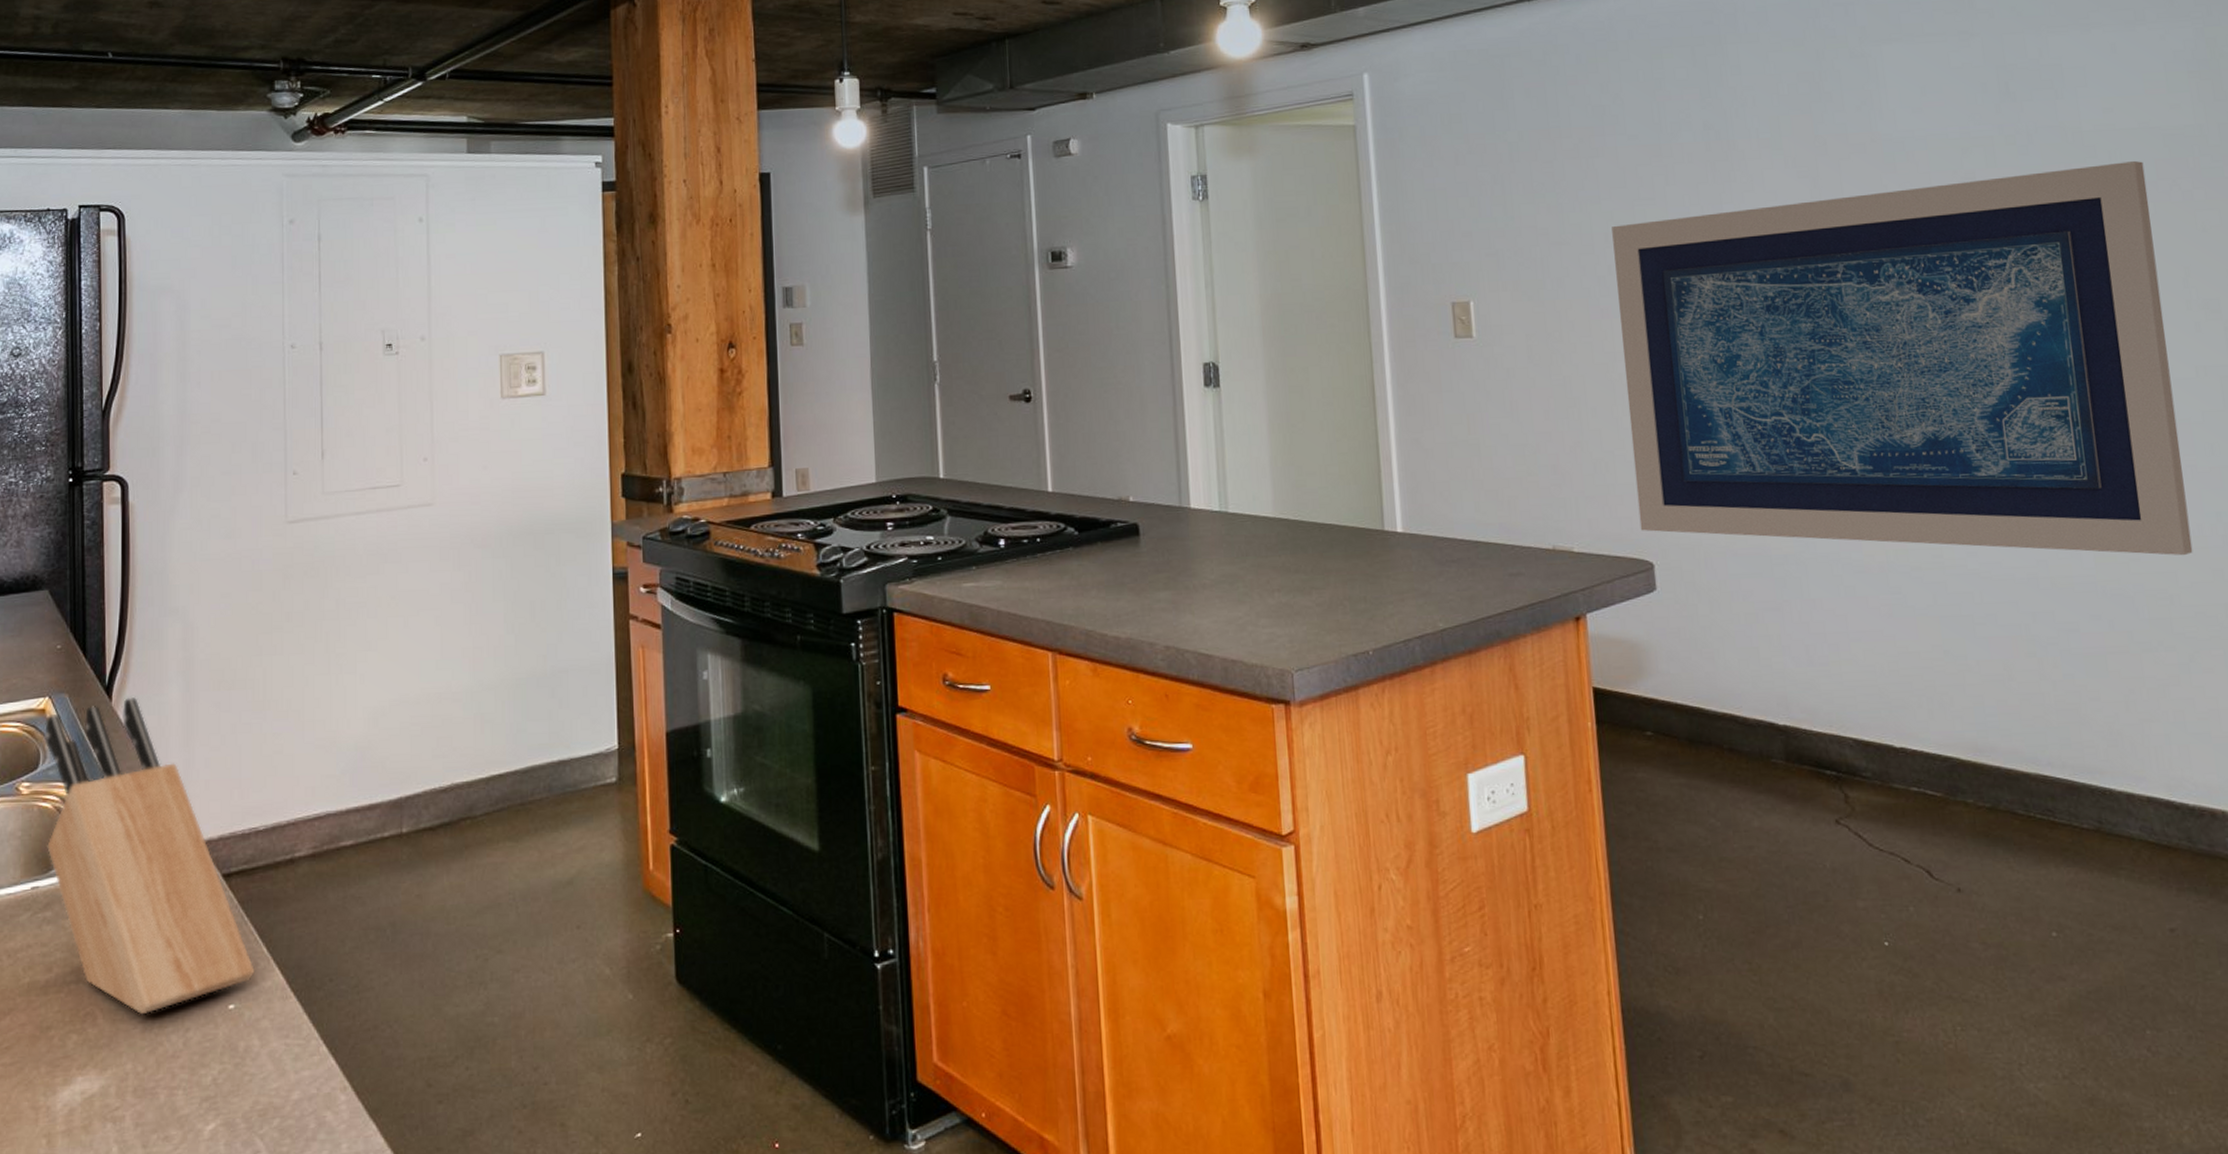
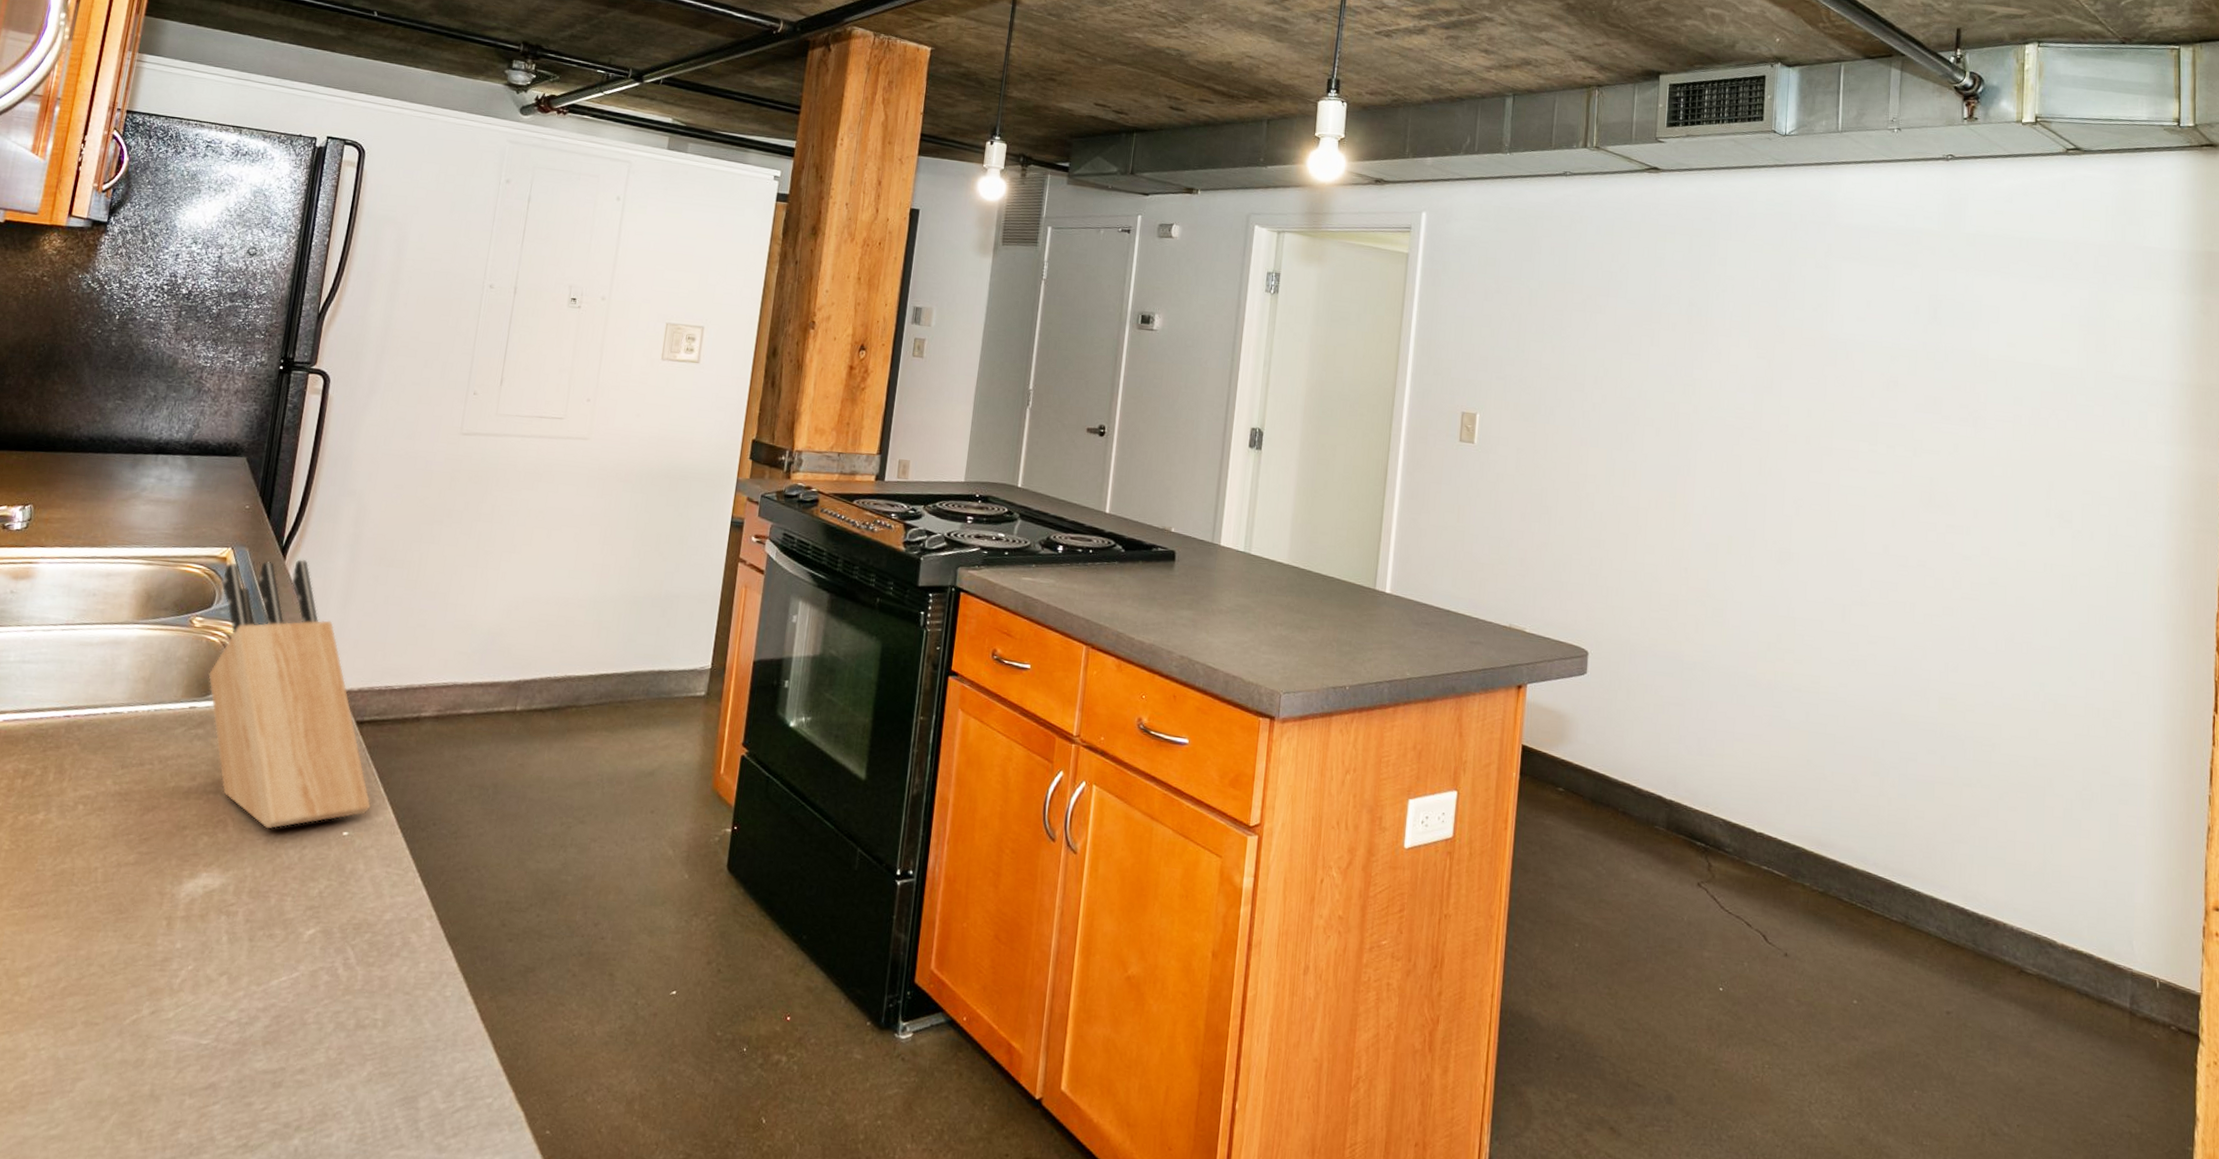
wall art: present [1612,161,2193,556] -> none [1582,371,2032,714]

